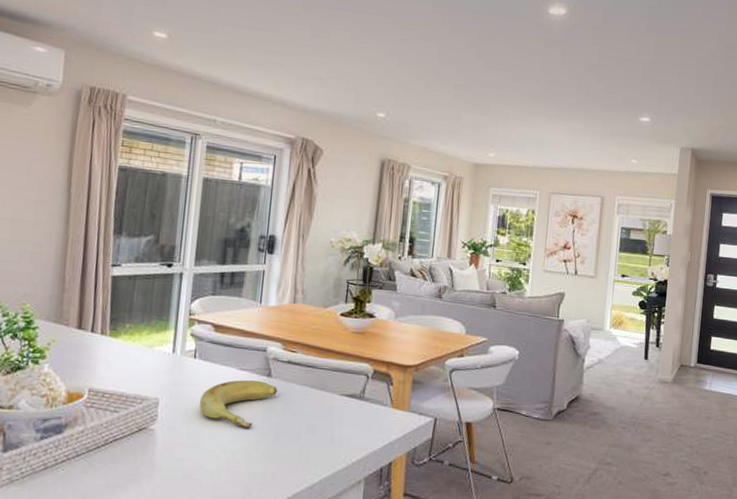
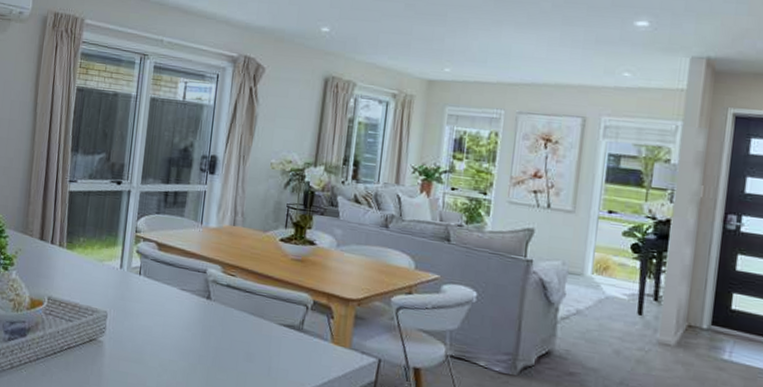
banana: present [199,380,277,428] -> none [143,300,216,350]

